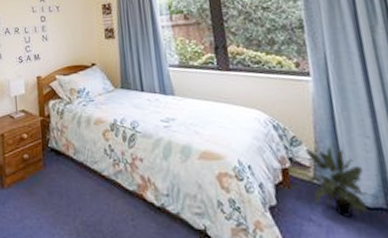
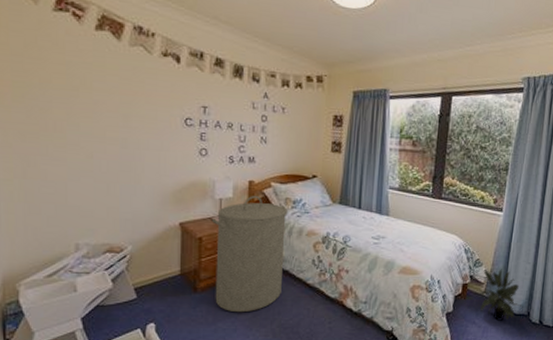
laundry hamper: none [10,89,79,209] -> present [211,195,288,313]

